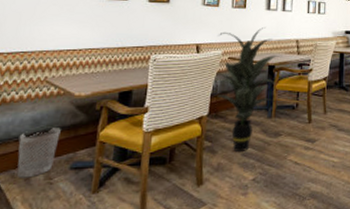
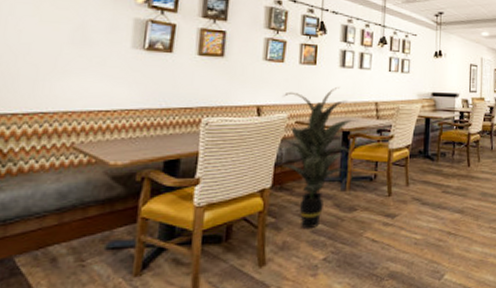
wastebasket: present [17,126,61,178] -> none [40,200,94,260]

